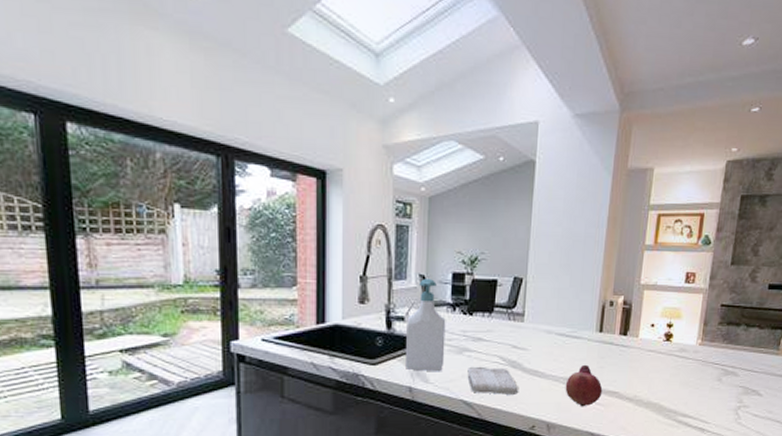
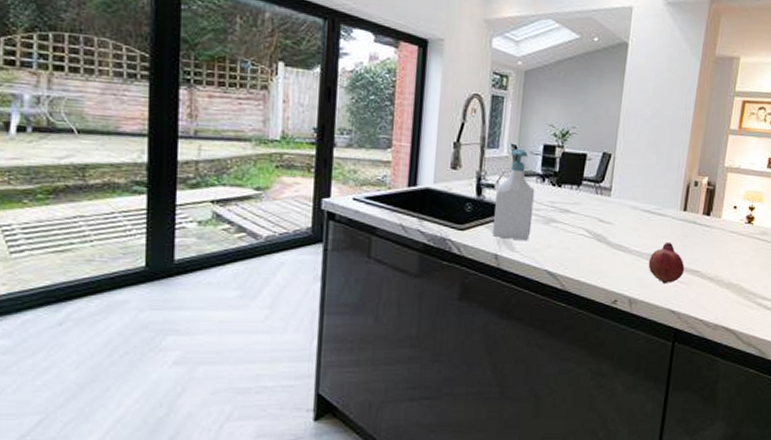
washcloth: present [467,366,519,395] -> none [553,237,603,268]

